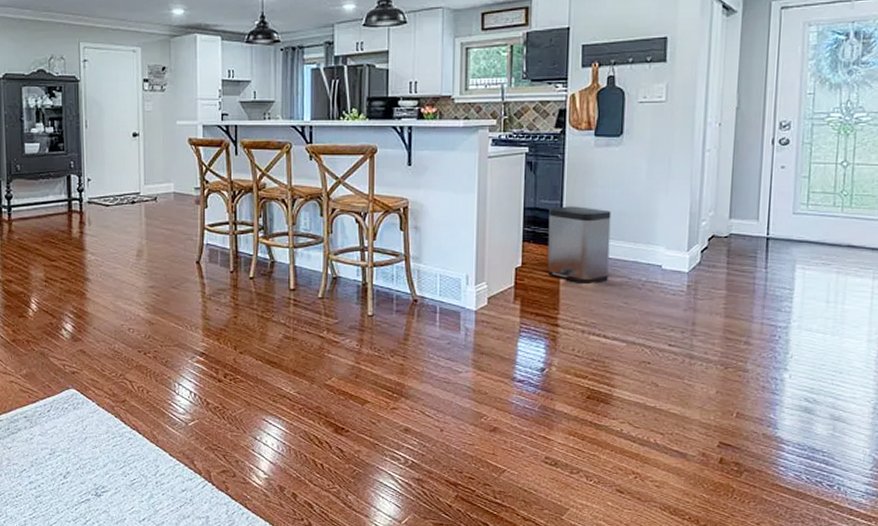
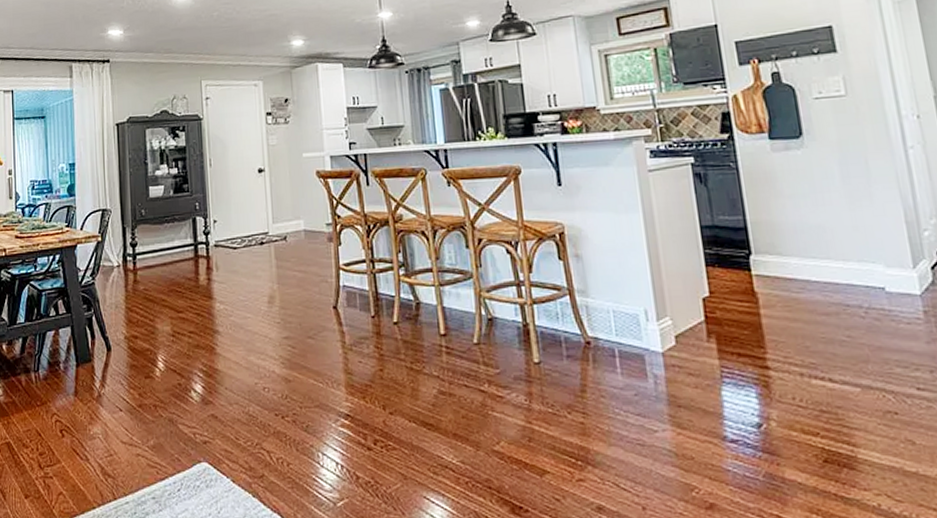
pedal bin: present [547,206,611,285] -> none [731,221,821,315]

